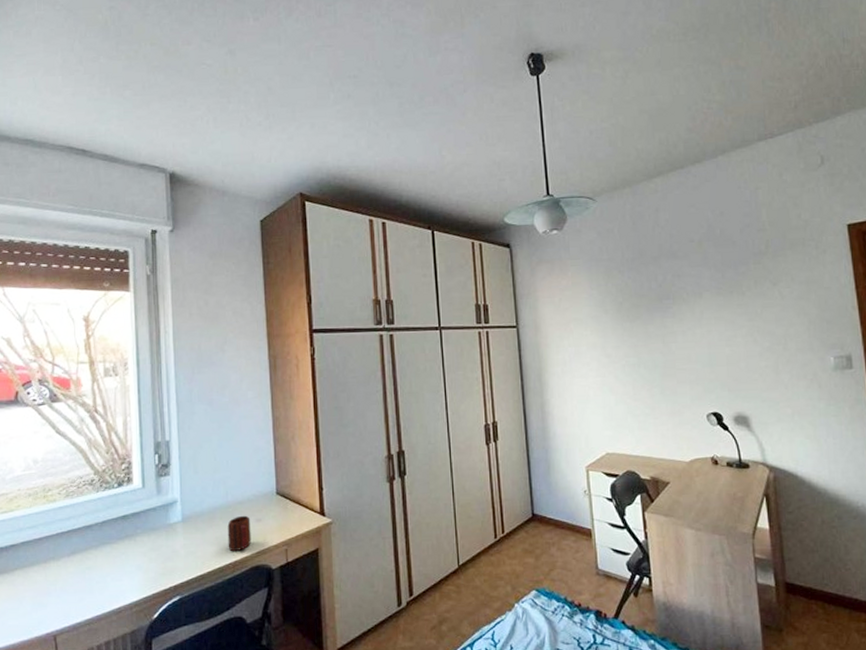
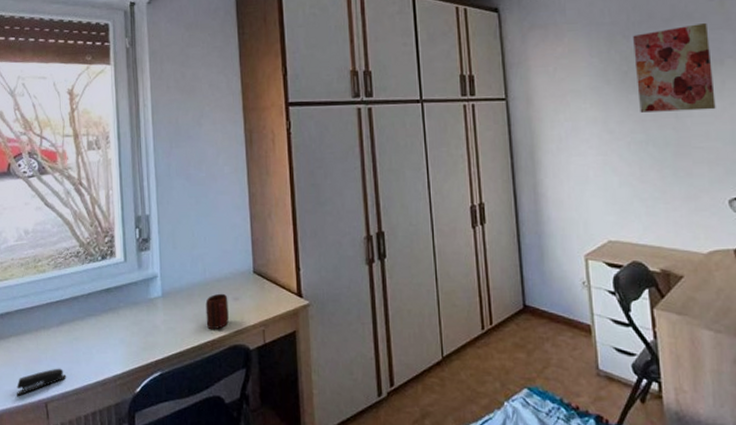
stapler: none [22,599,78,631] -> present [17,368,67,396]
wall art: none [627,260,696,339] -> present [633,22,716,113]

